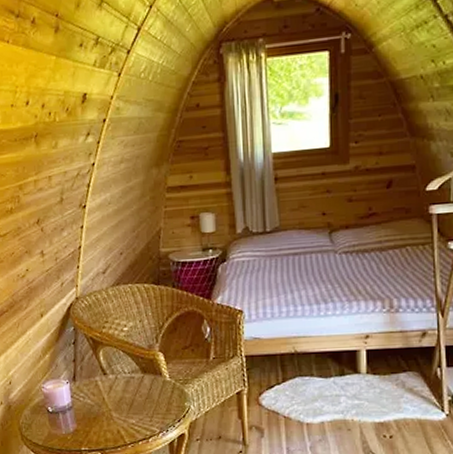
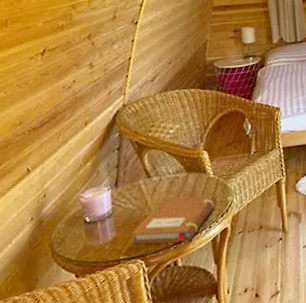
notebook: none [91,396,175,442] -> present [132,195,218,244]

